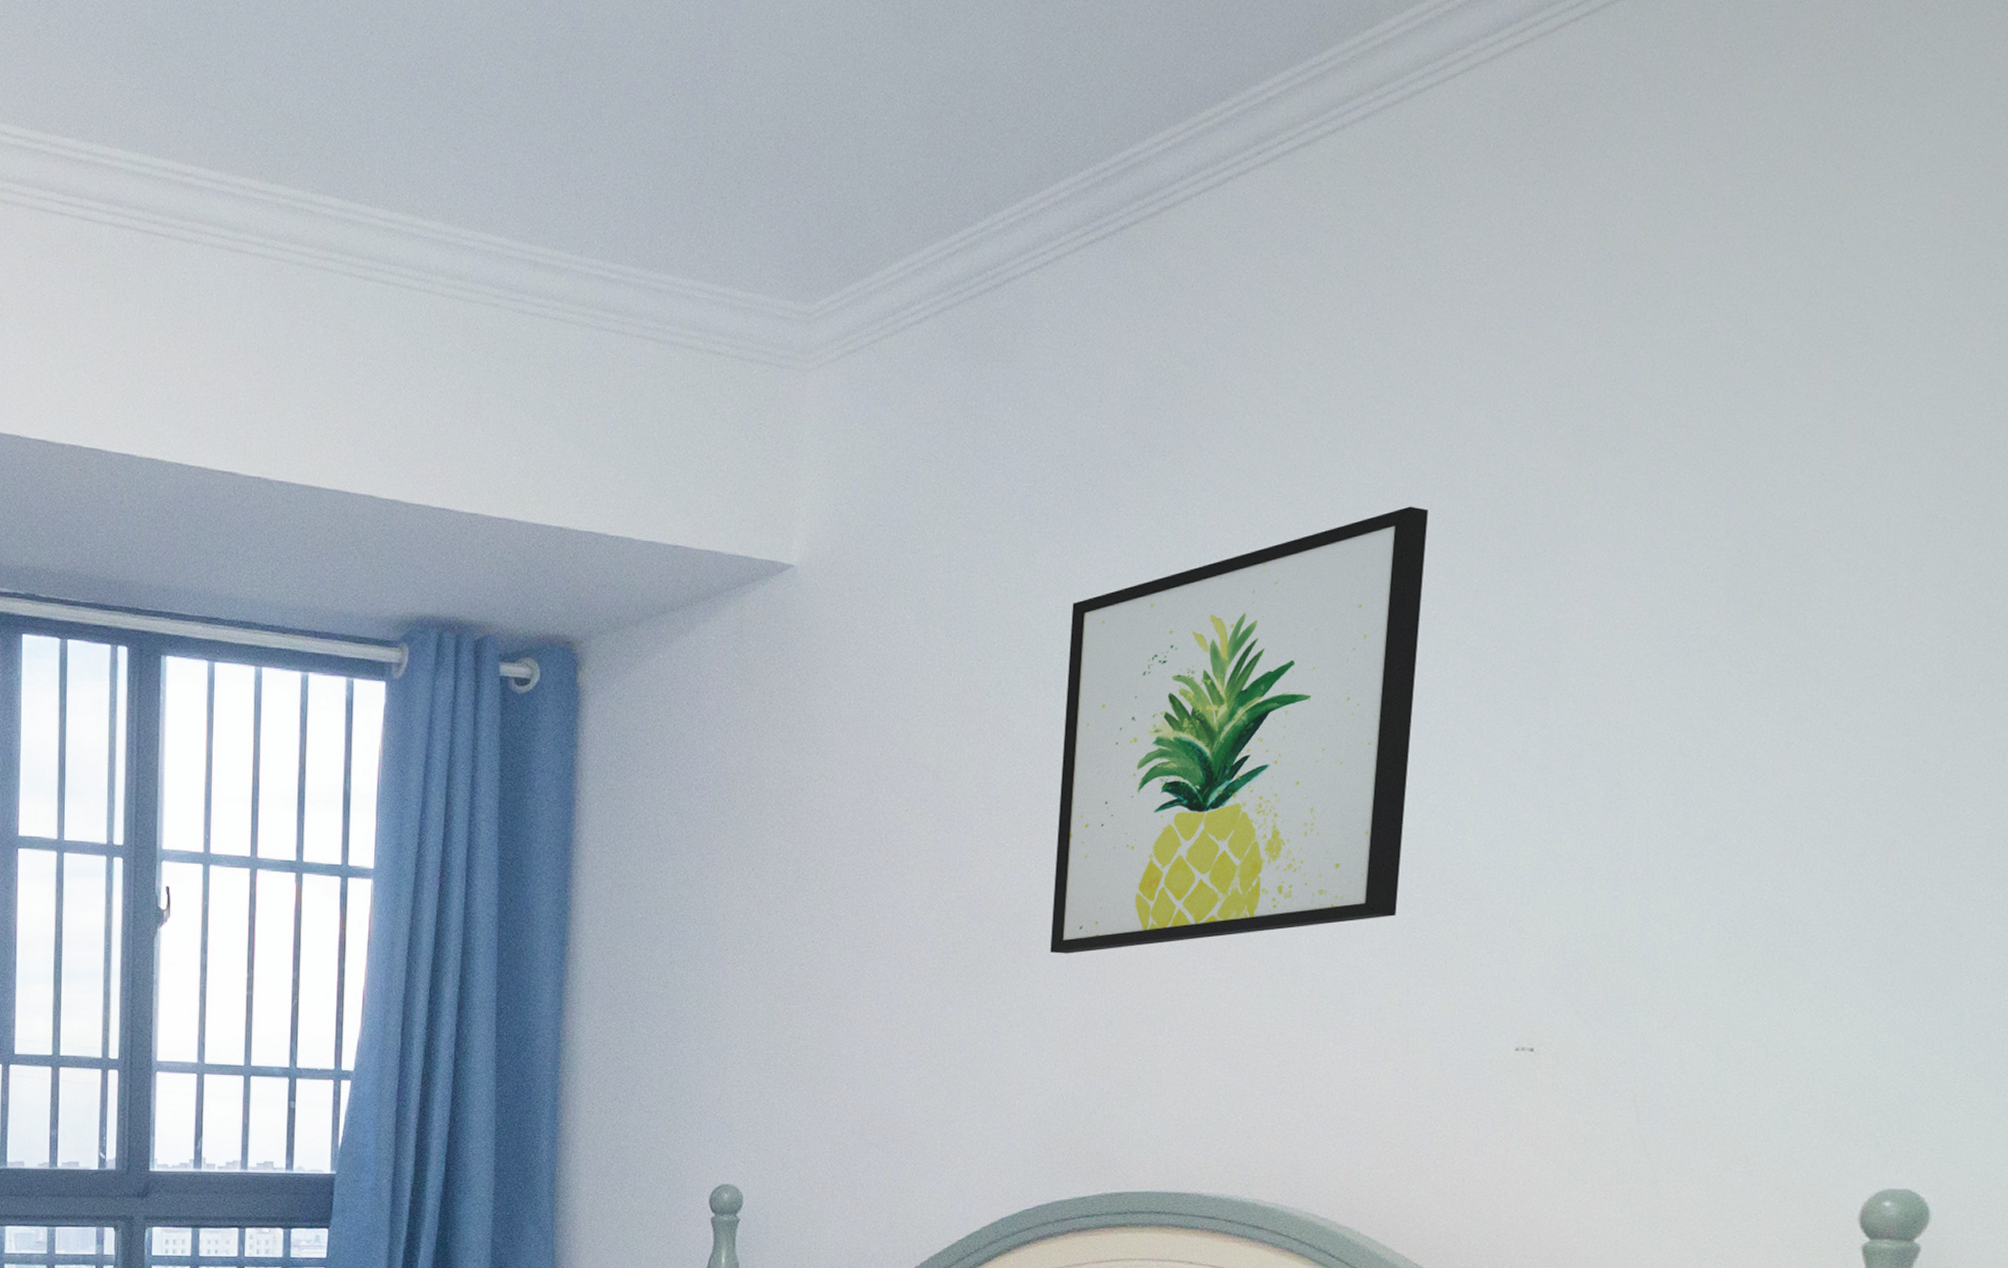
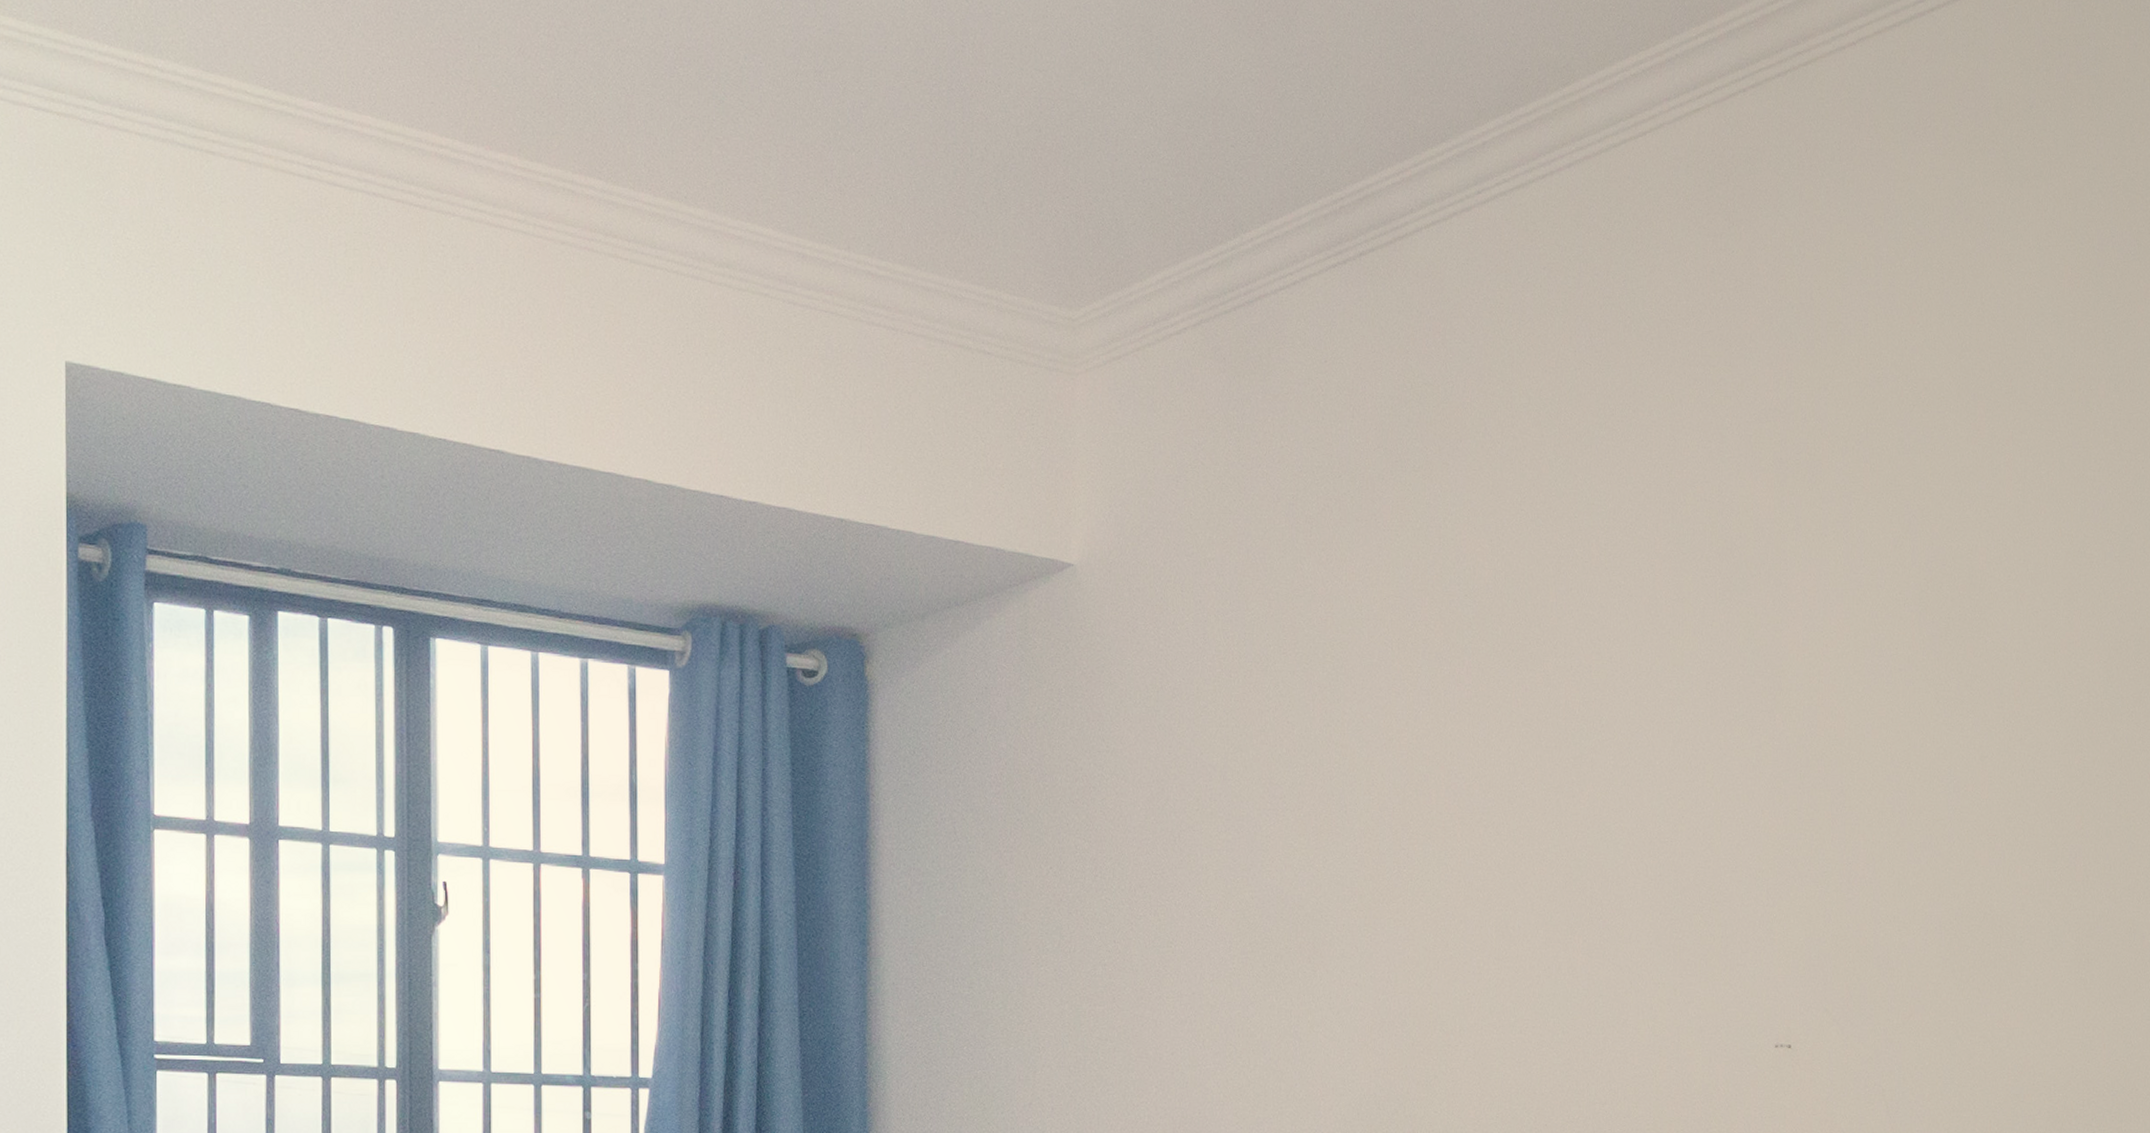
wall art: present [1050,506,1428,954] -> none [1340,527,1658,954]

